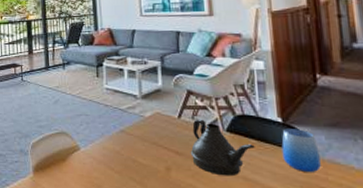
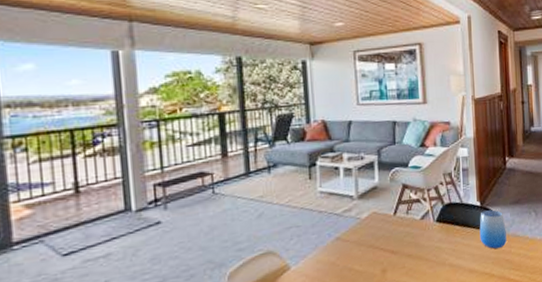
teapot: present [190,119,255,176] -> none [404,212,459,267]

